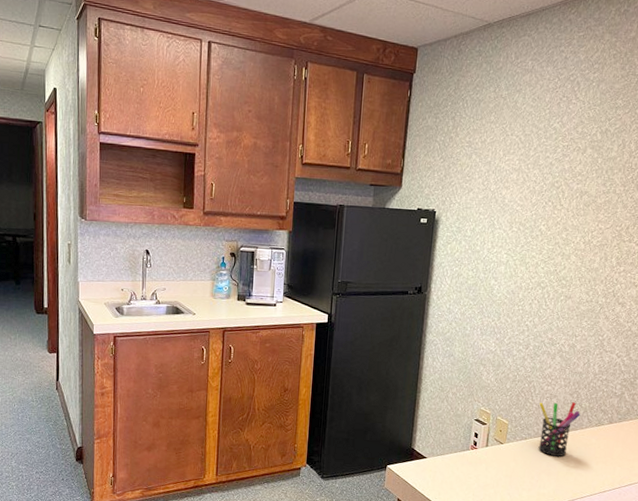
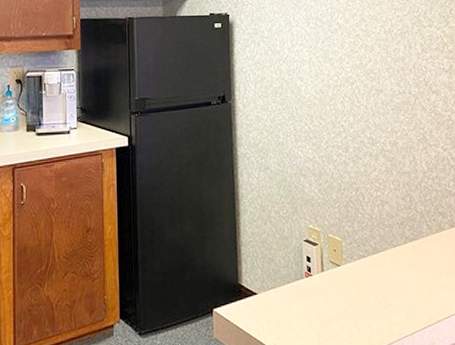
pen holder: present [538,402,580,457] -> none [371,207,418,275]

